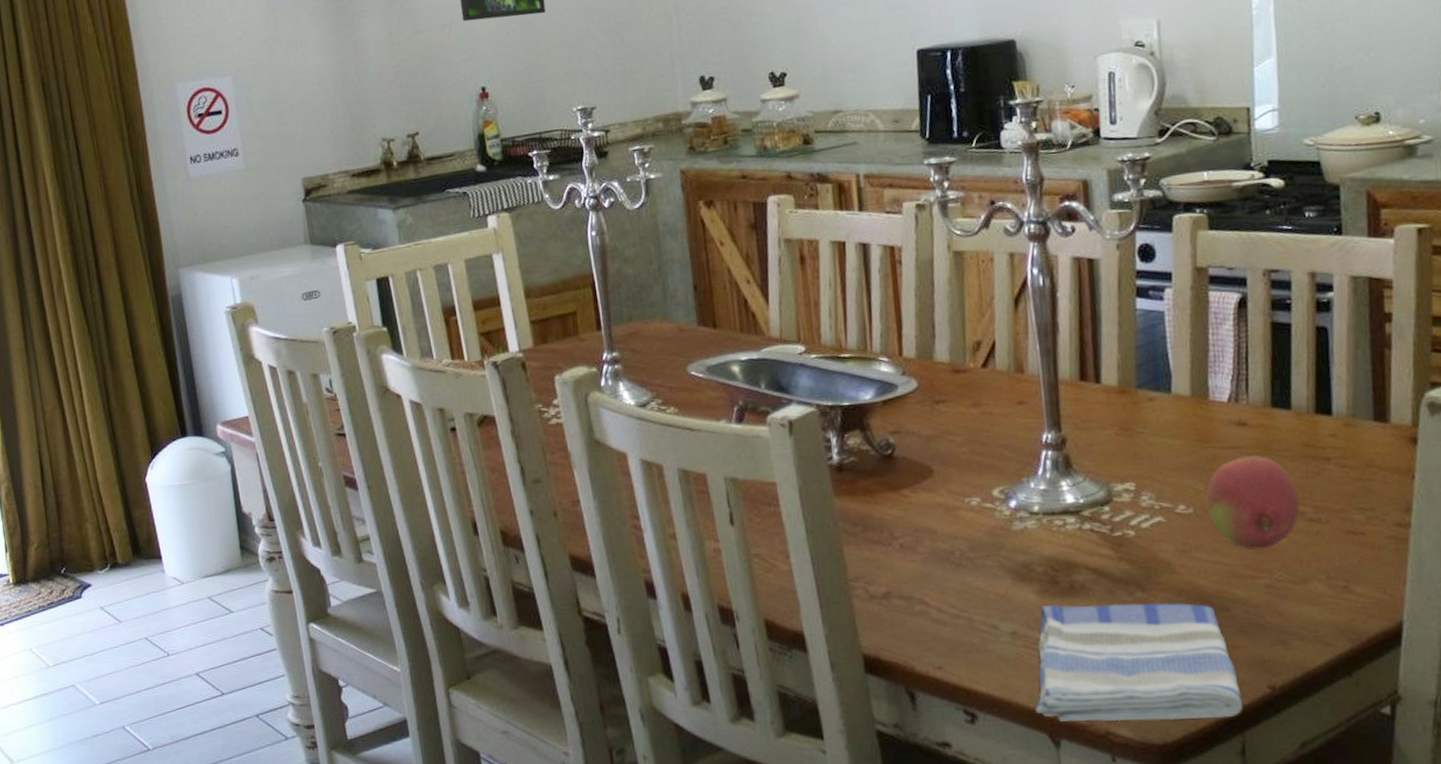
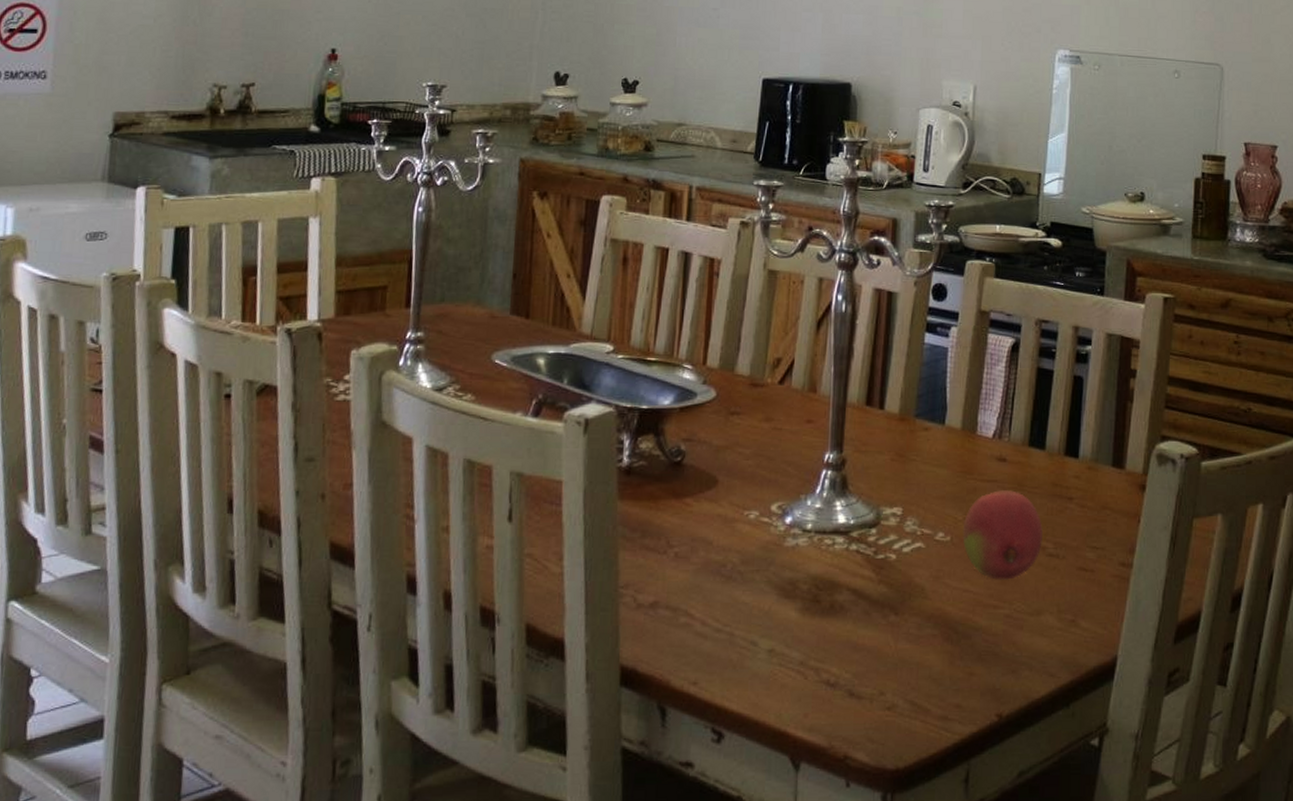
dish towel: present [1035,602,1242,722] -> none [781,624,971,746]

